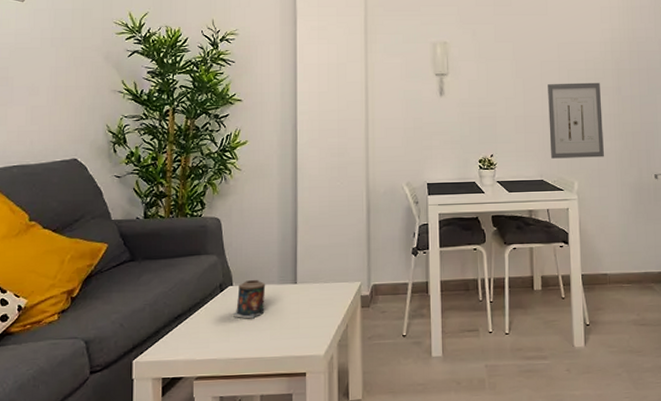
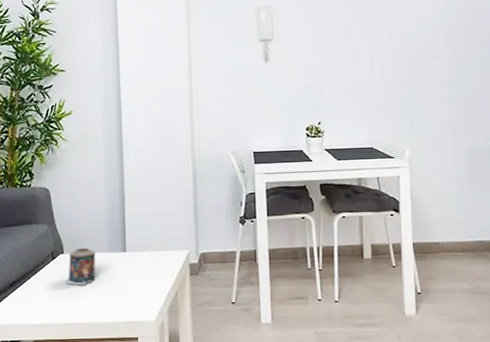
wall art: present [548,82,604,159] -> none [377,45,437,125]

